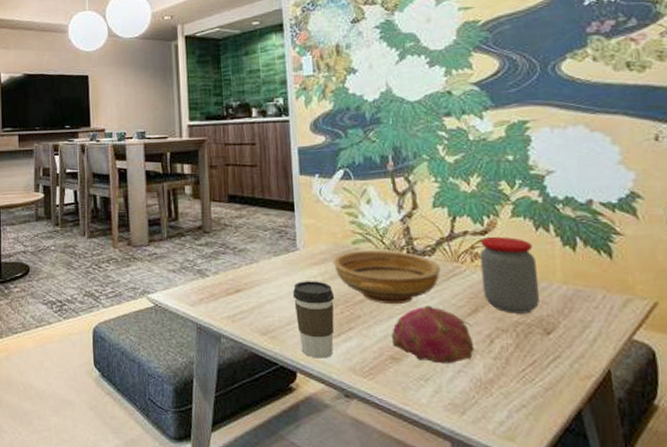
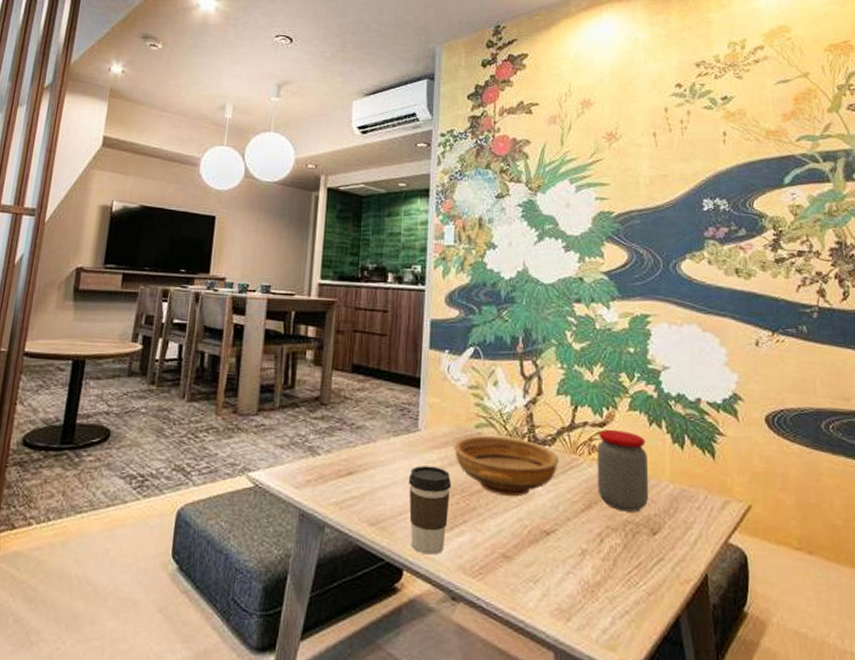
fruit: present [391,305,474,364] -> none [504,499,585,564]

